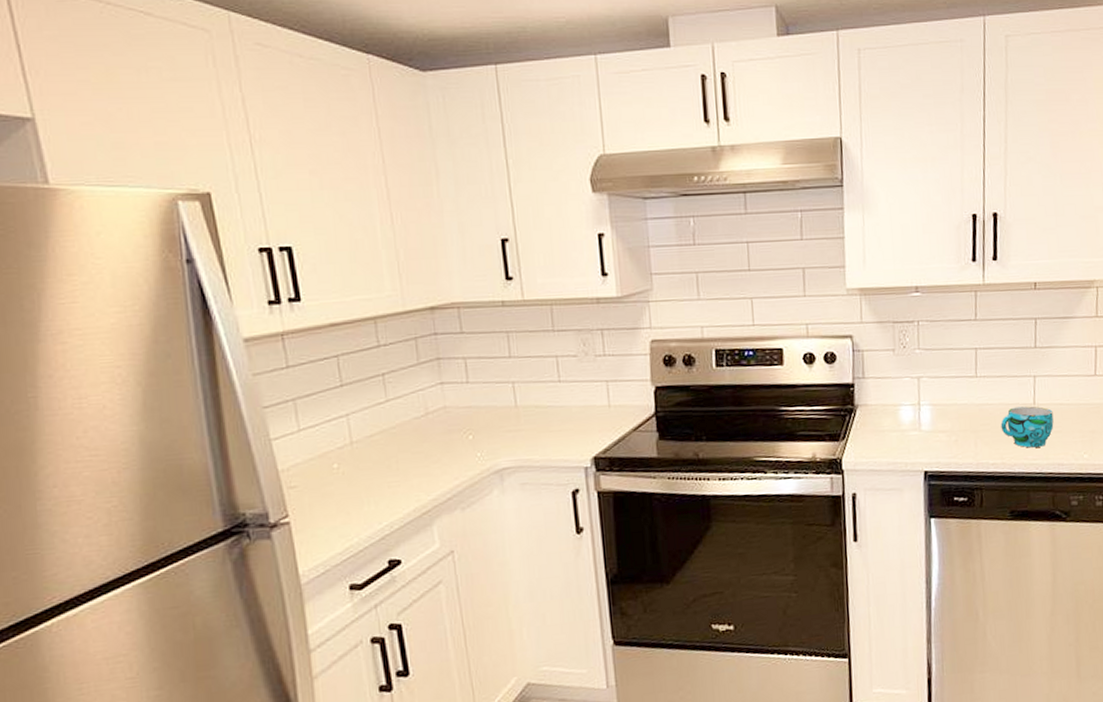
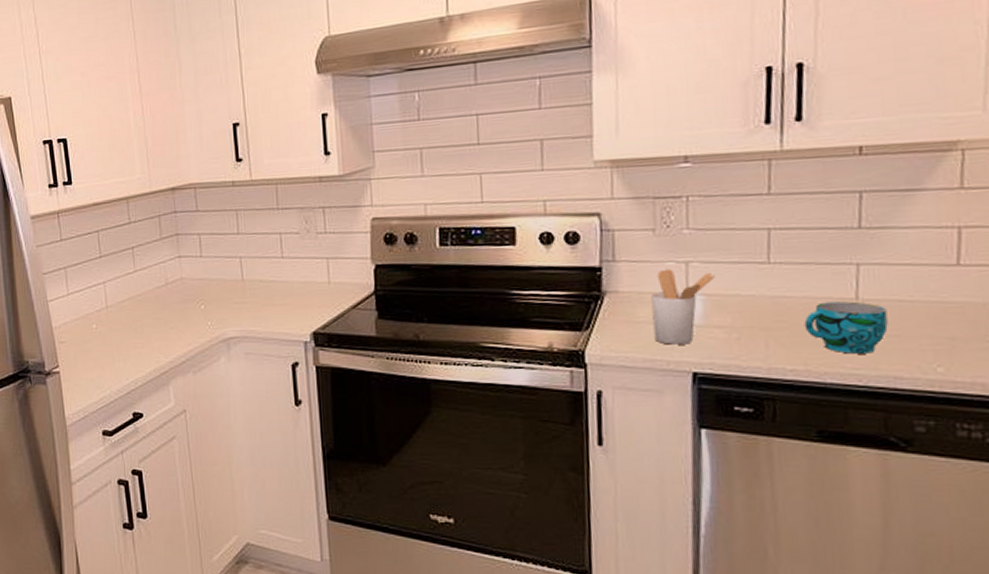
utensil holder: none [892,383,939,449] -> present [651,269,715,345]

